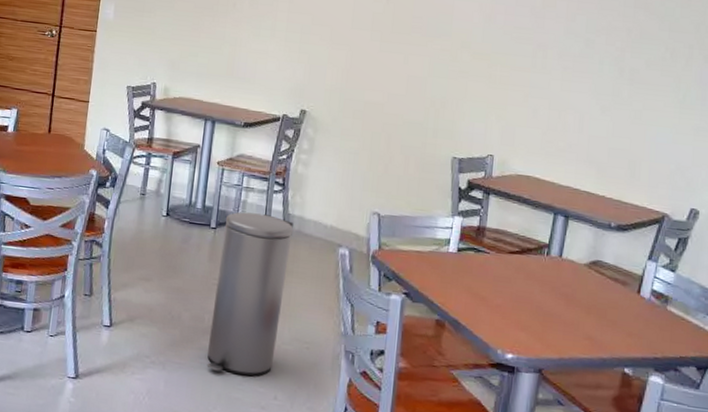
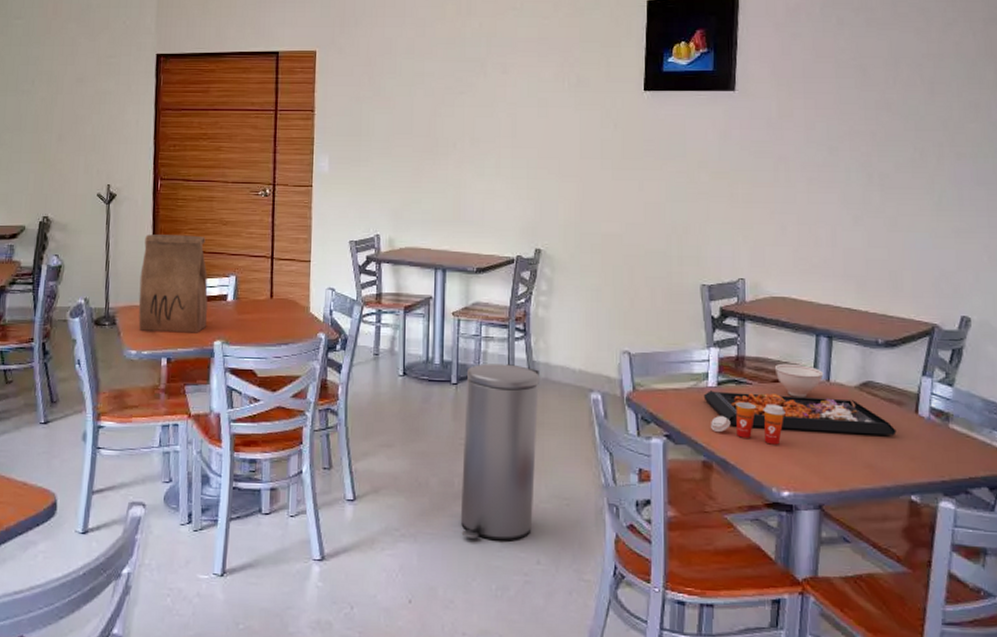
food tray: none [443,256,618,312] -> present [703,390,897,436]
beverage cup: none [447,268,518,311] -> present [711,401,786,445]
bowl: none [512,236,557,270] -> present [774,363,824,397]

